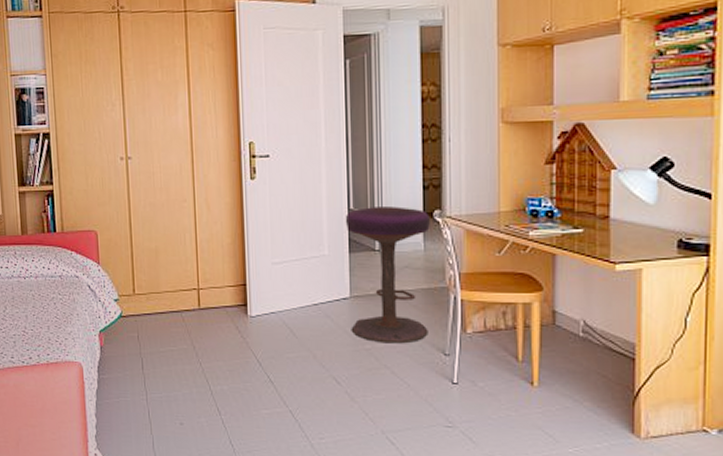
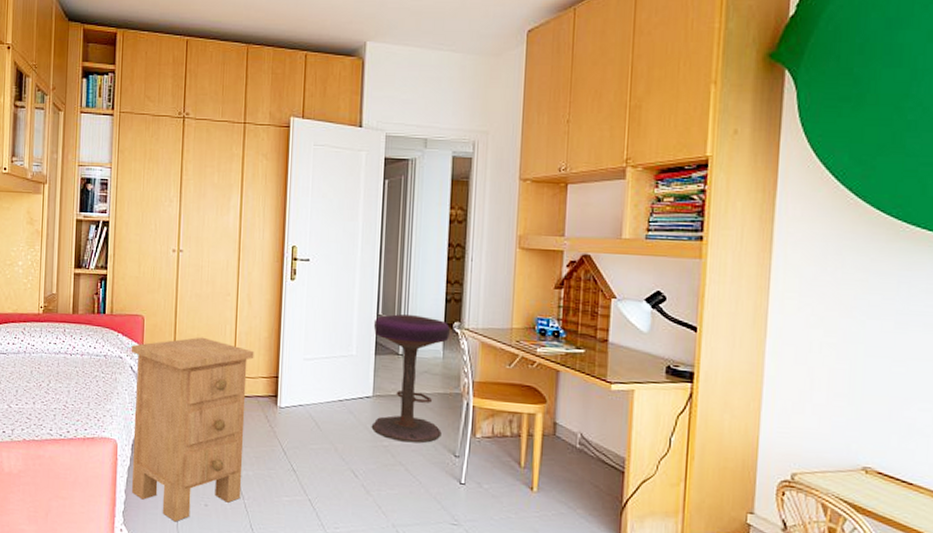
nightstand: none [86,248,218,443] -> present [131,337,255,522]

